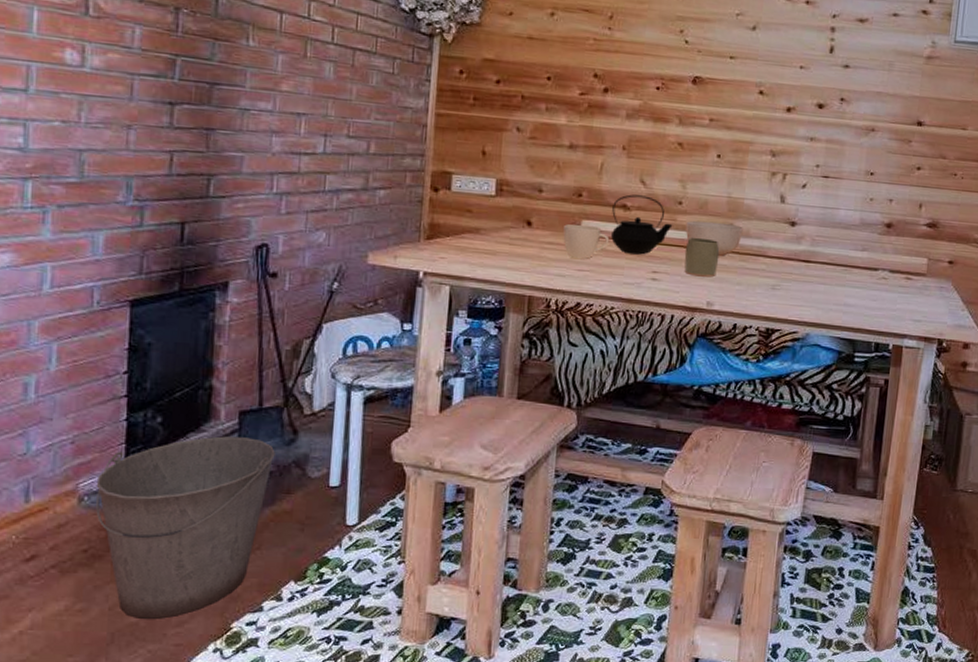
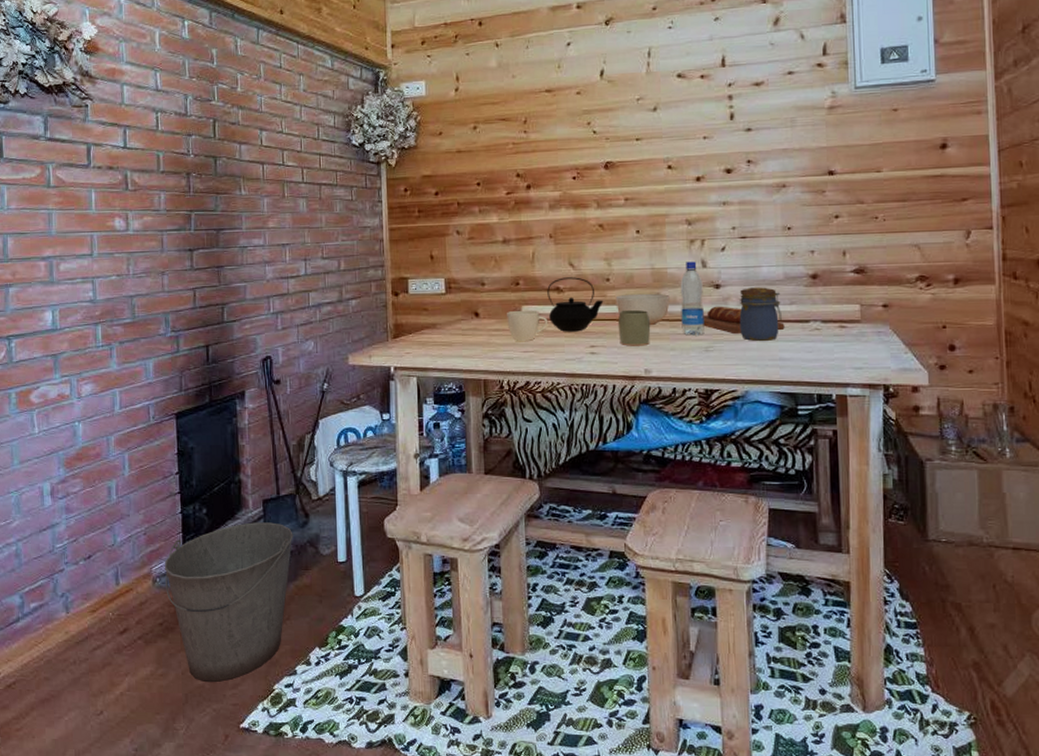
bottle: none [751,194,779,274] -> present [680,261,705,337]
bread loaf: none [773,244,854,276] -> present [703,306,785,333]
jar: none [809,229,854,285] -> present [739,287,782,341]

